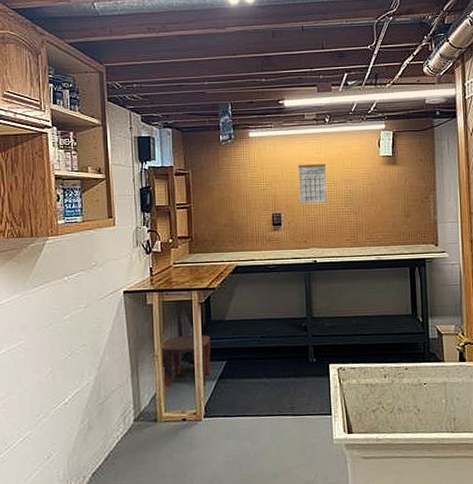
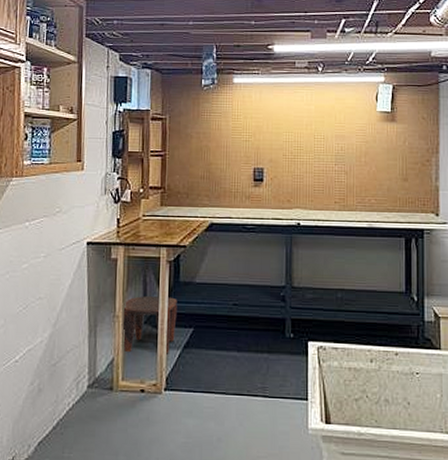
calendar: present [298,163,327,204] -> none [285,114,317,160]

